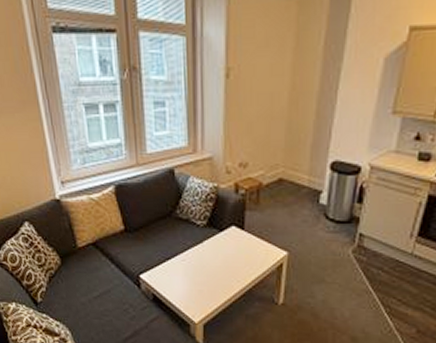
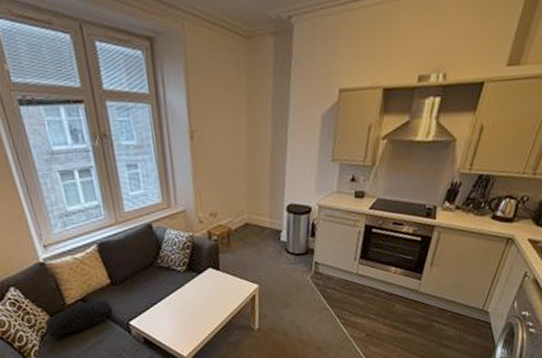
cushion: none [55,246,124,280] -> present [45,299,113,337]

